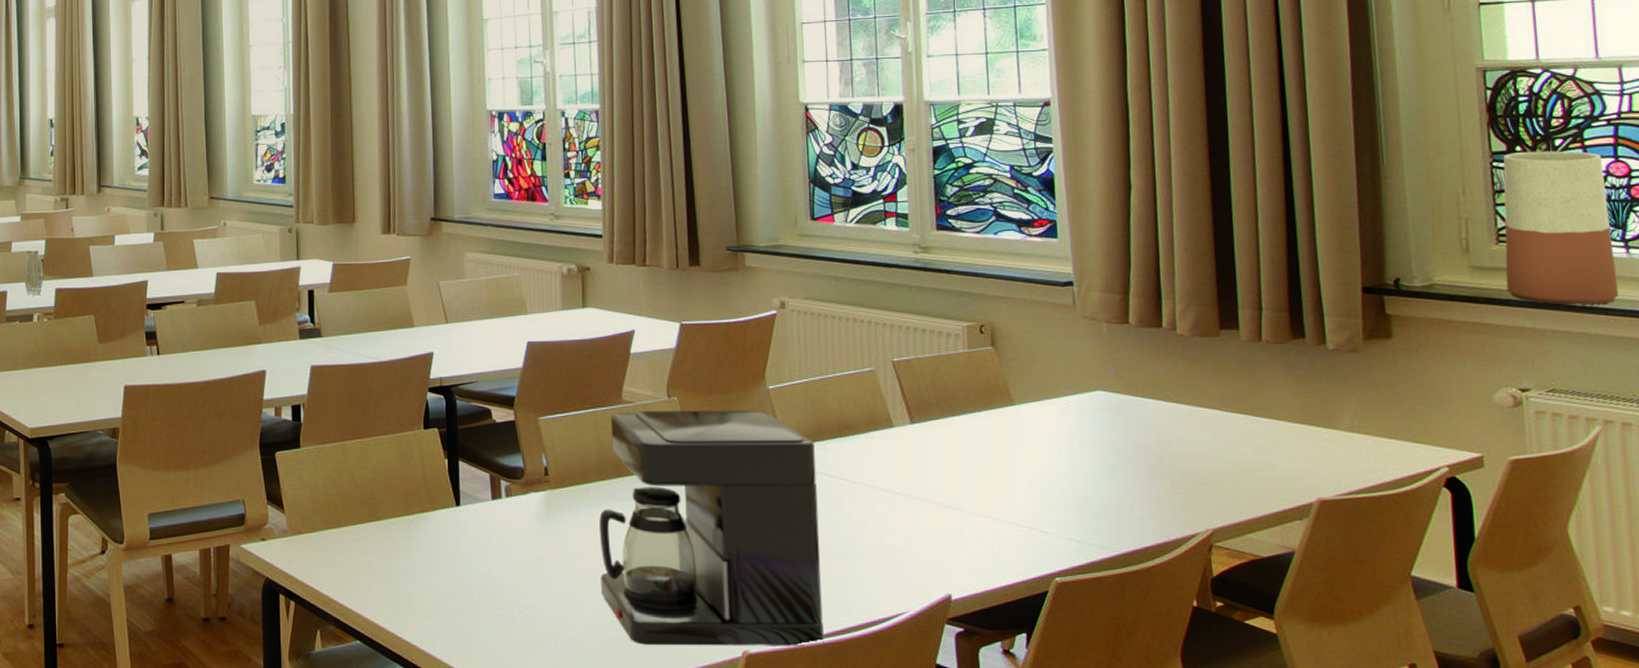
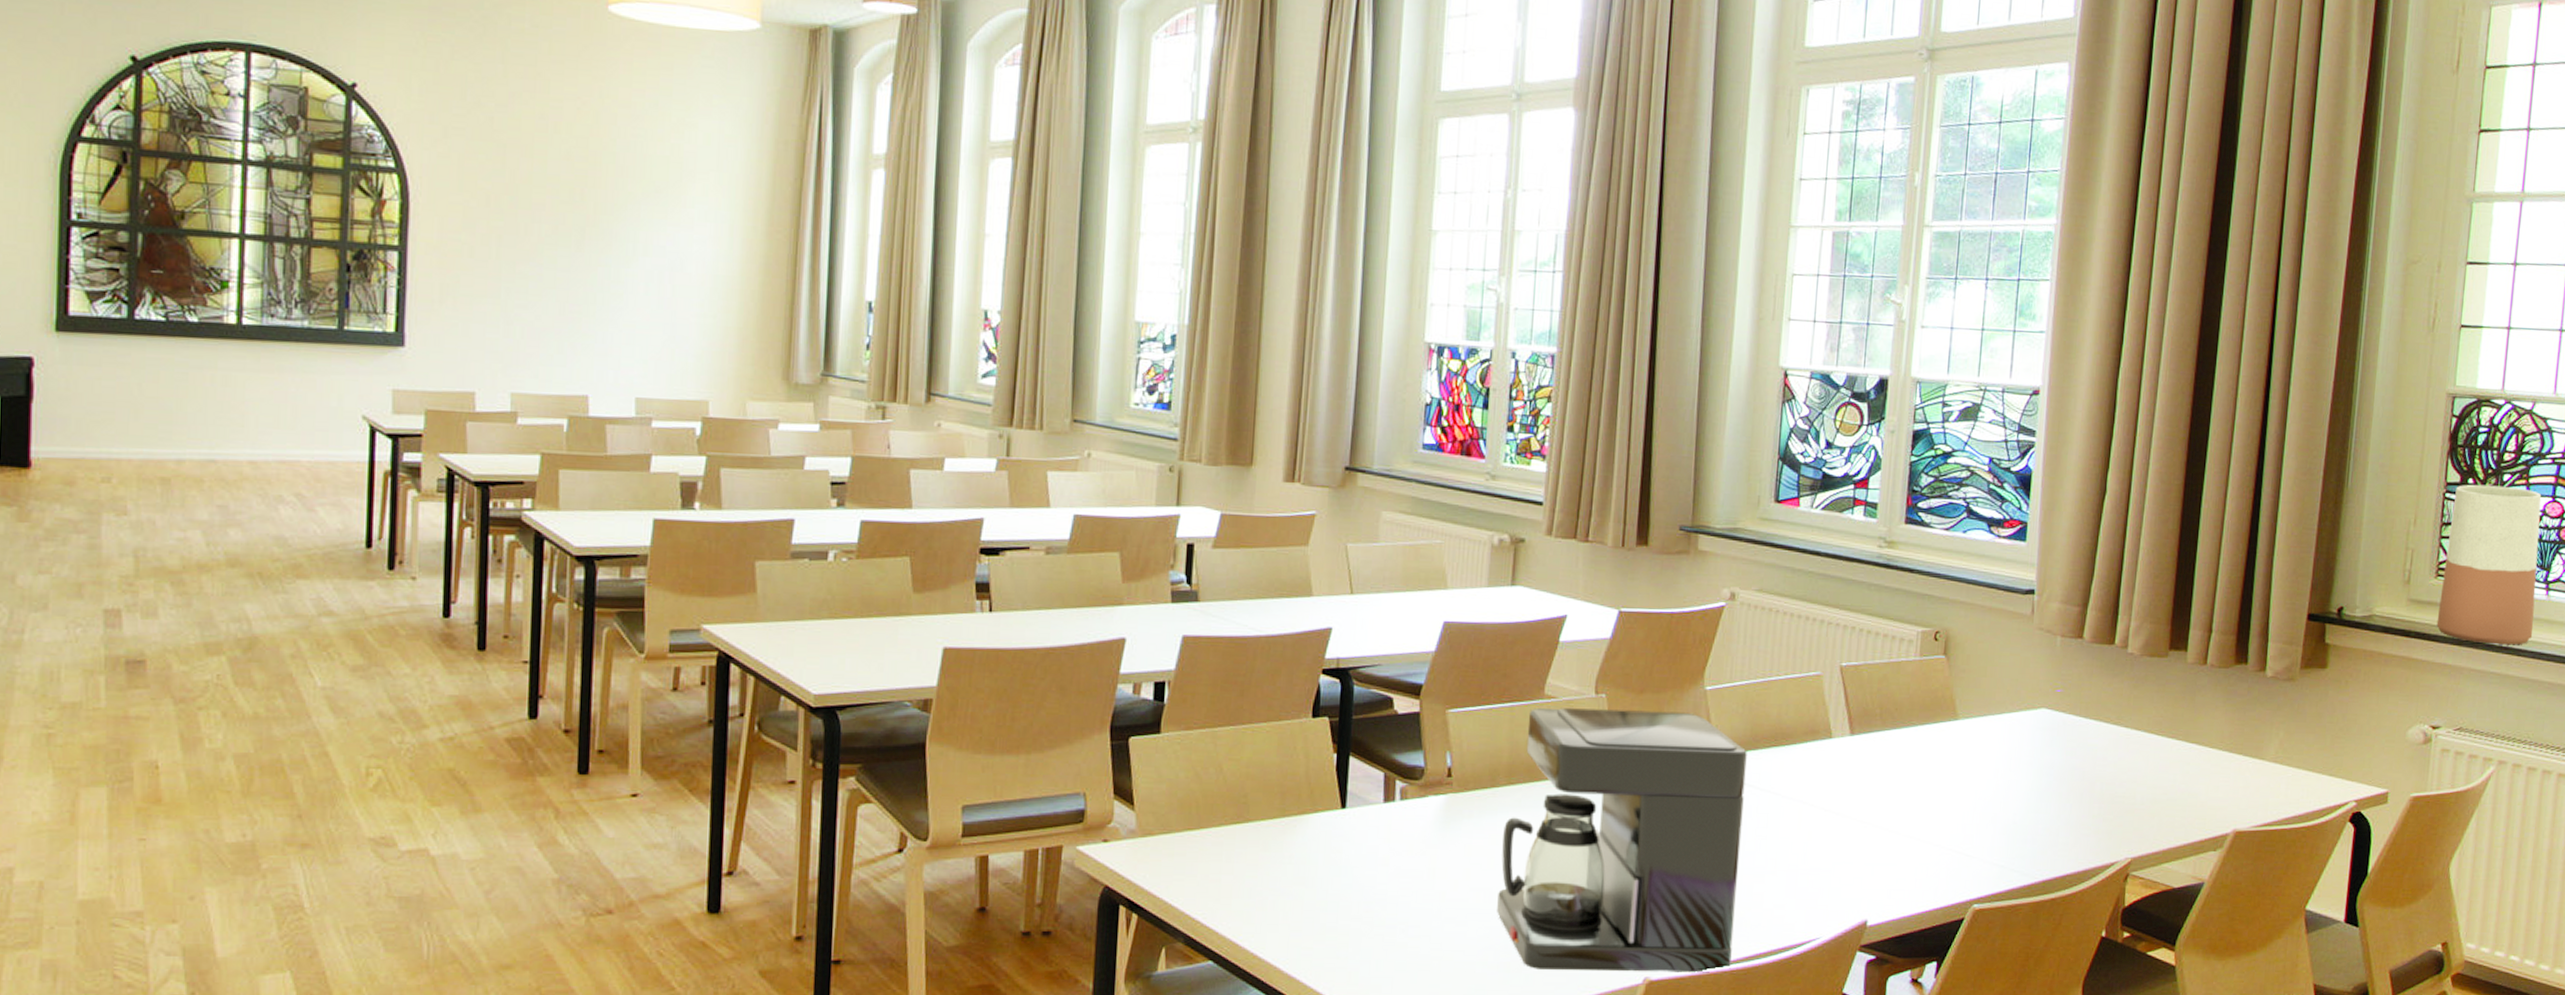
vase: present [23,250,44,296] -> none [818,469,847,528]

